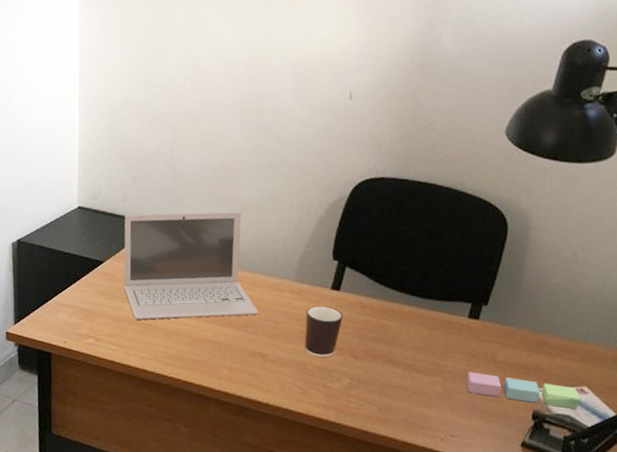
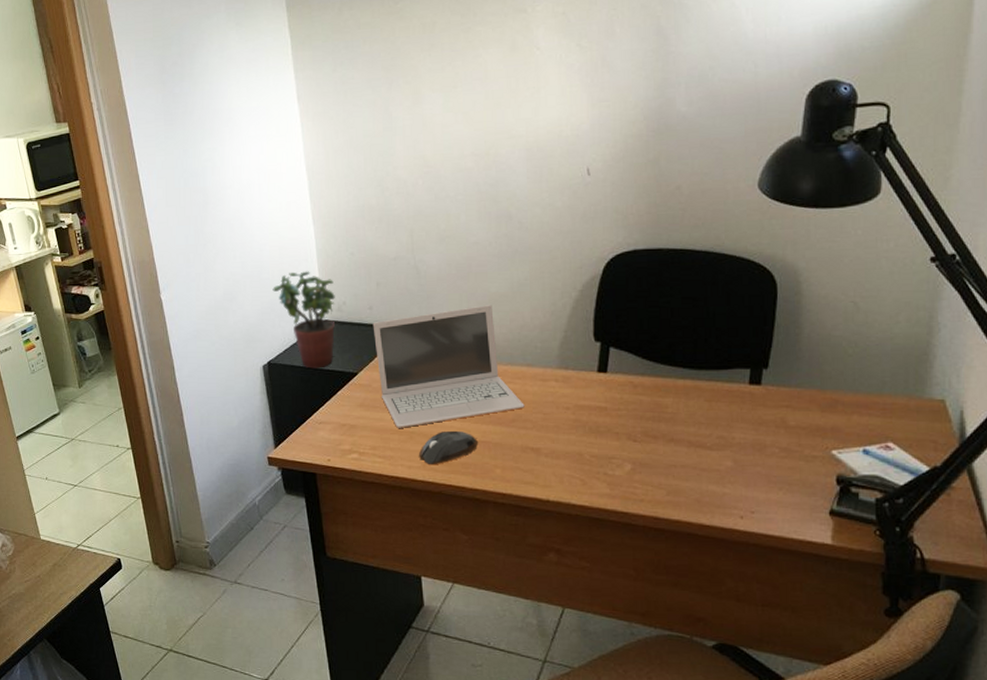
potted plant: none [31,154,92,253] -> present [272,271,335,369]
mouse: none [151,327,211,359] -> present [418,430,479,465]
mug: present [304,305,343,358] -> none [575,391,614,445]
sticky notes: present [465,371,581,409] -> none [757,441,887,468]

